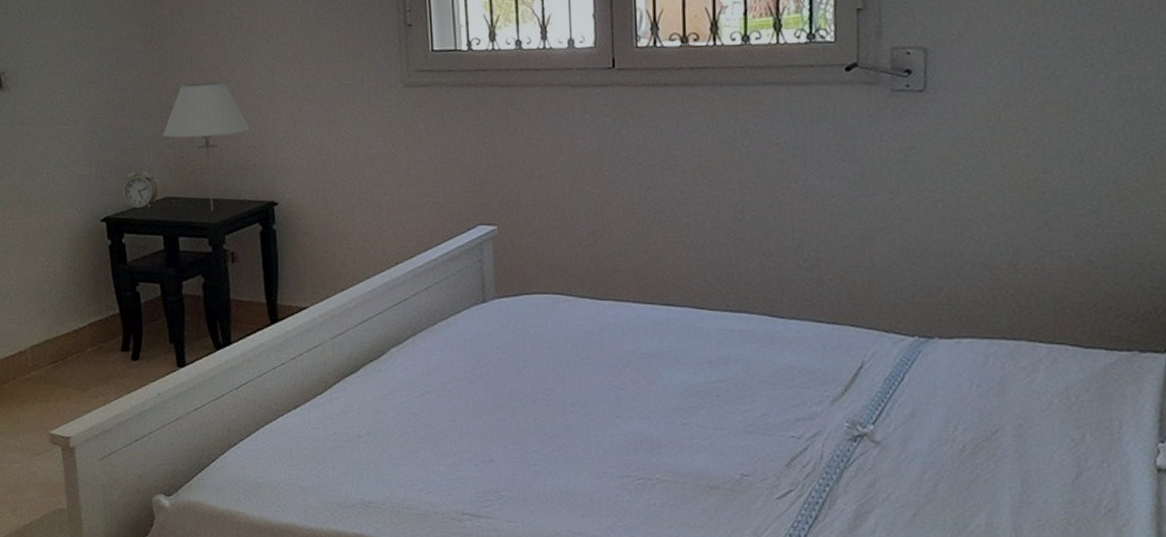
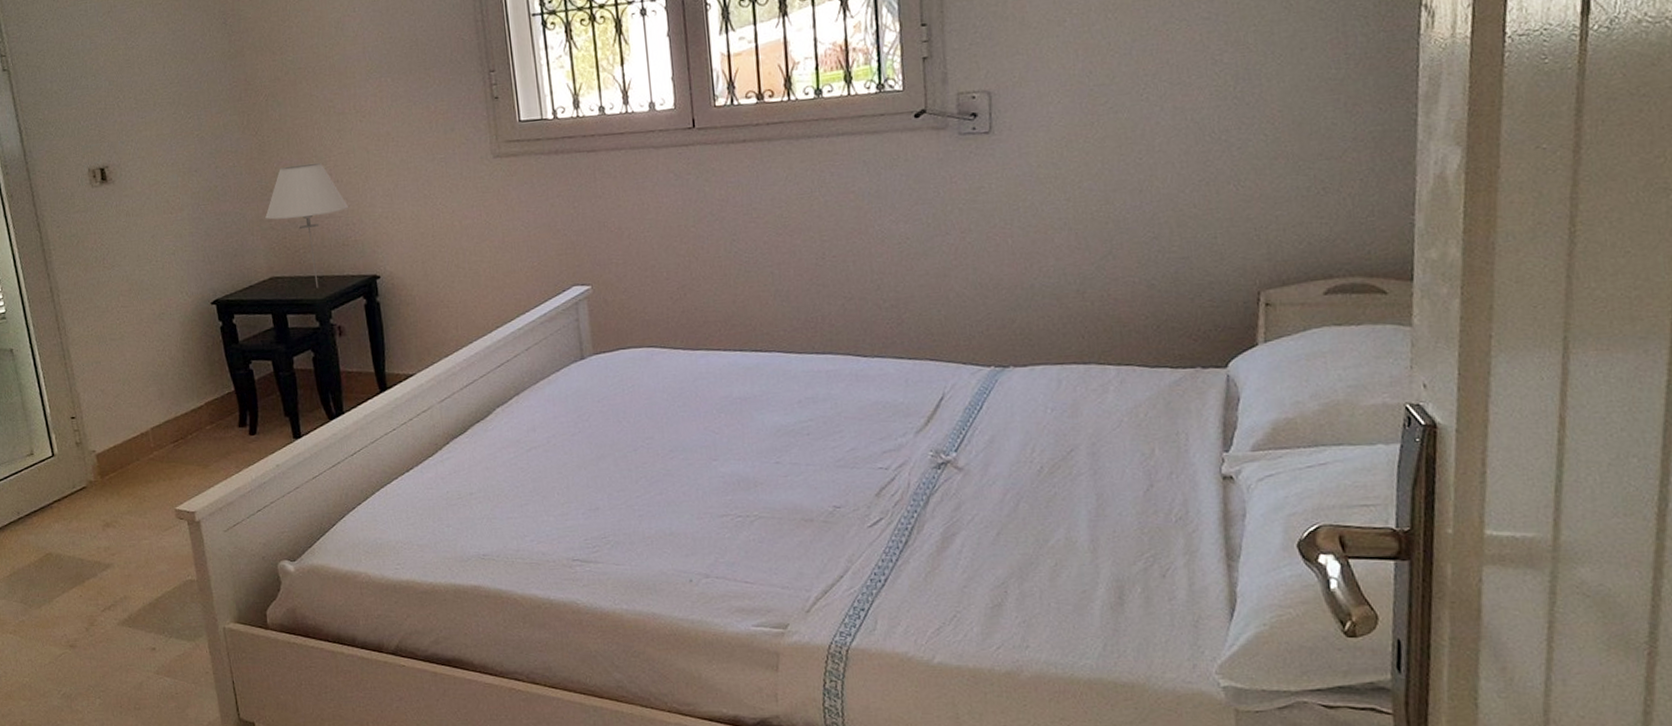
alarm clock: present [123,165,158,209] -> none [230,247,264,291]

